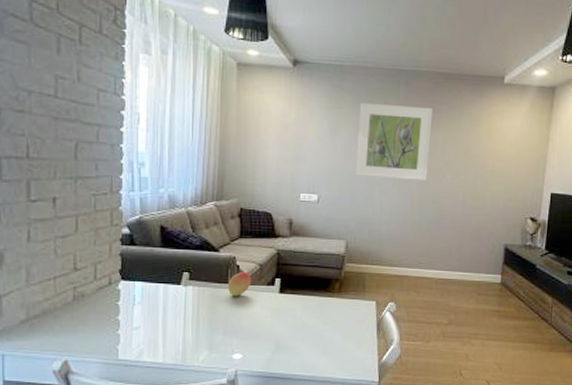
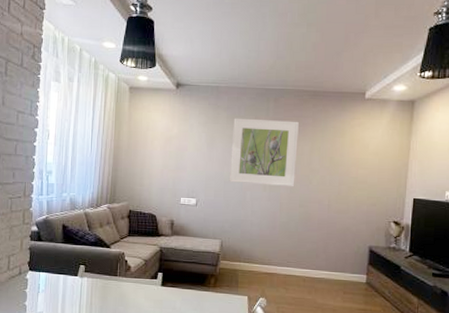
fruit: present [228,271,251,297] -> none [117,265,137,288]

